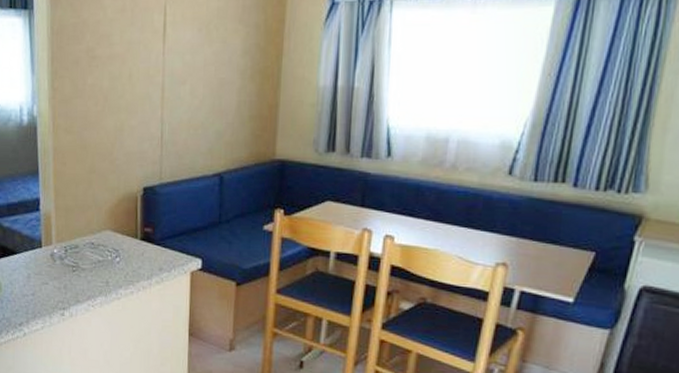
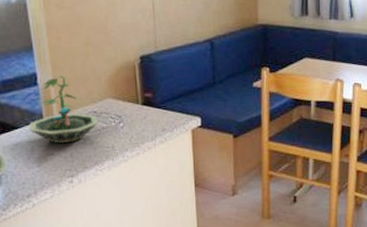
terrarium: none [27,201,96,274] -> present [29,74,99,144]

